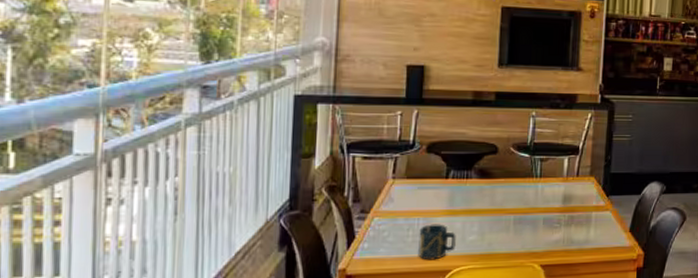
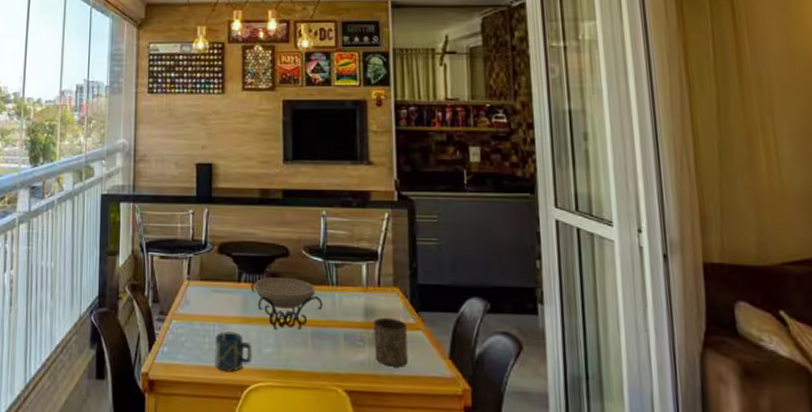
decorative bowl: none [458,172,527,219] -> present [250,277,323,330]
cup: none [569,202,598,242] -> present [373,317,408,367]

